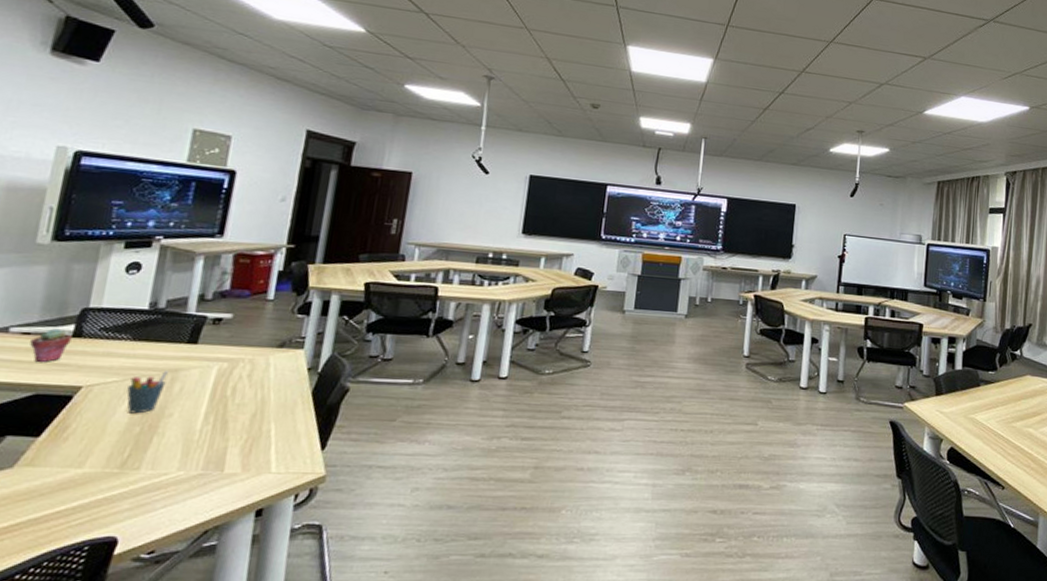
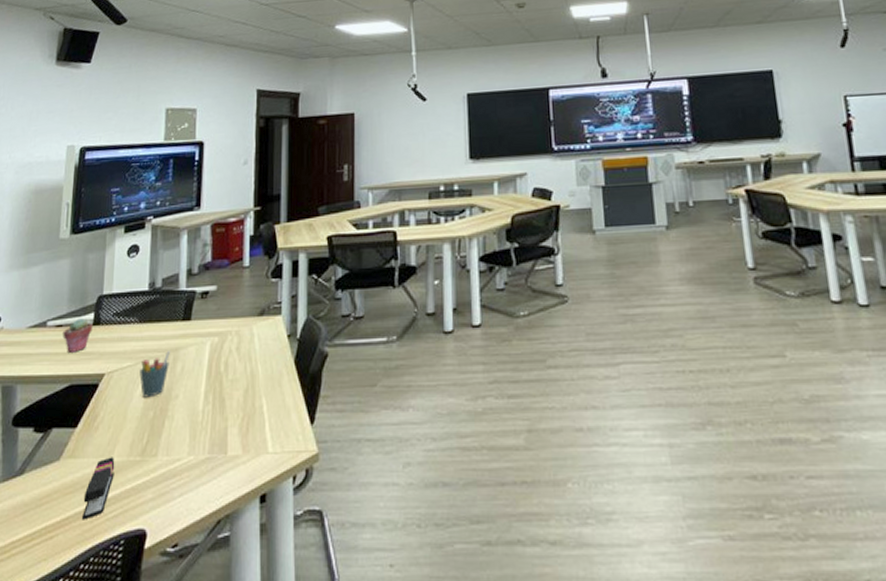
stapler: none [37,467,86,527] -> present [82,457,115,520]

